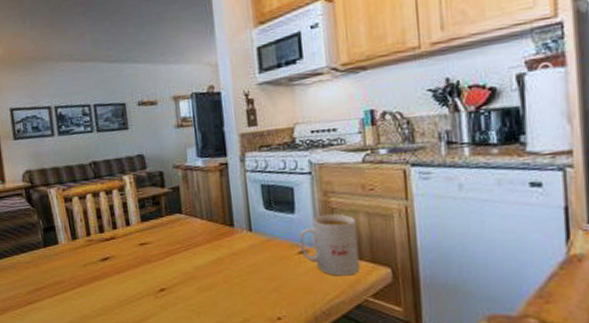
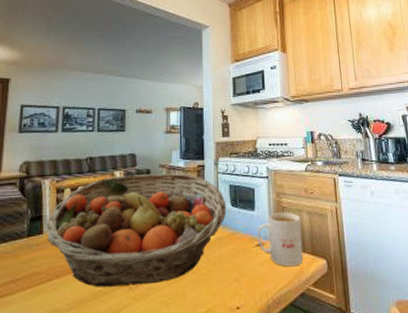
fruit basket: none [59,174,260,296] -> present [45,173,227,287]

